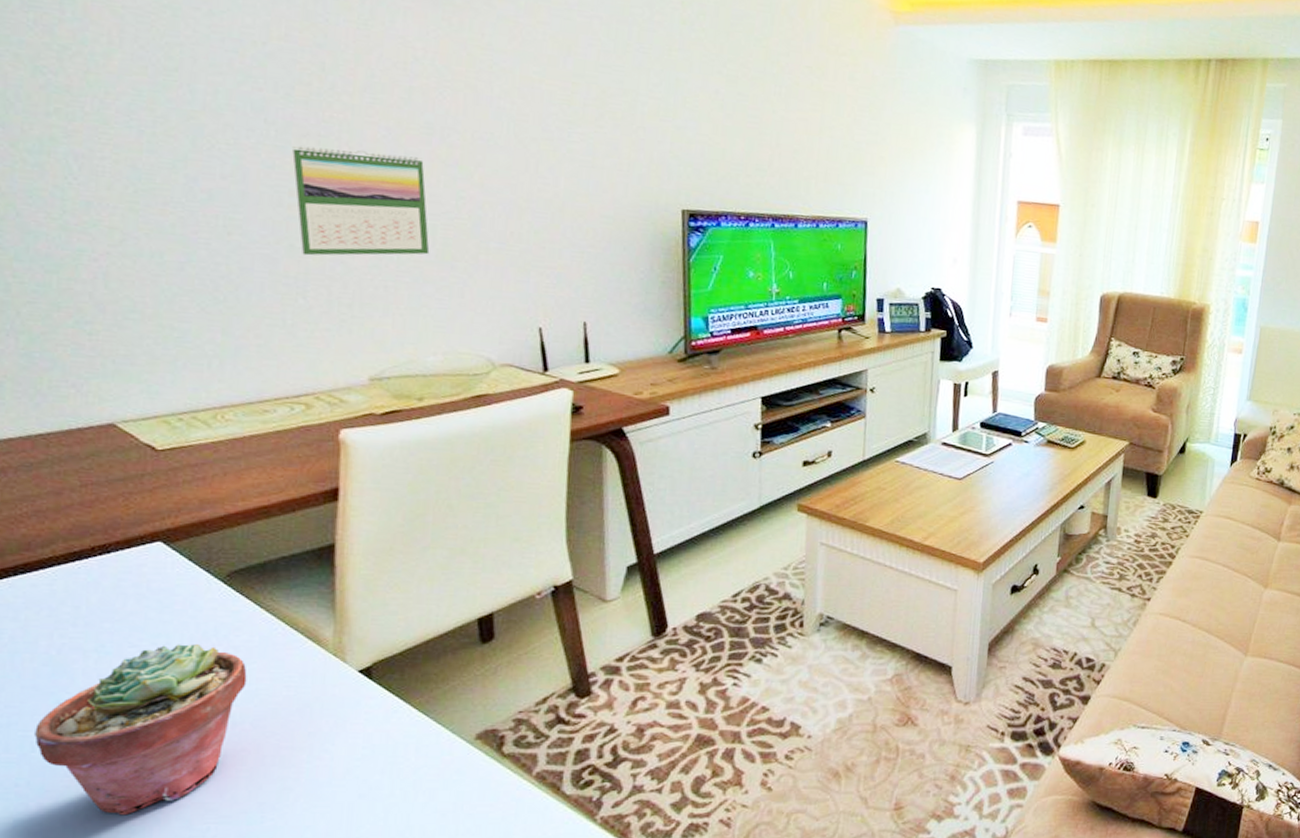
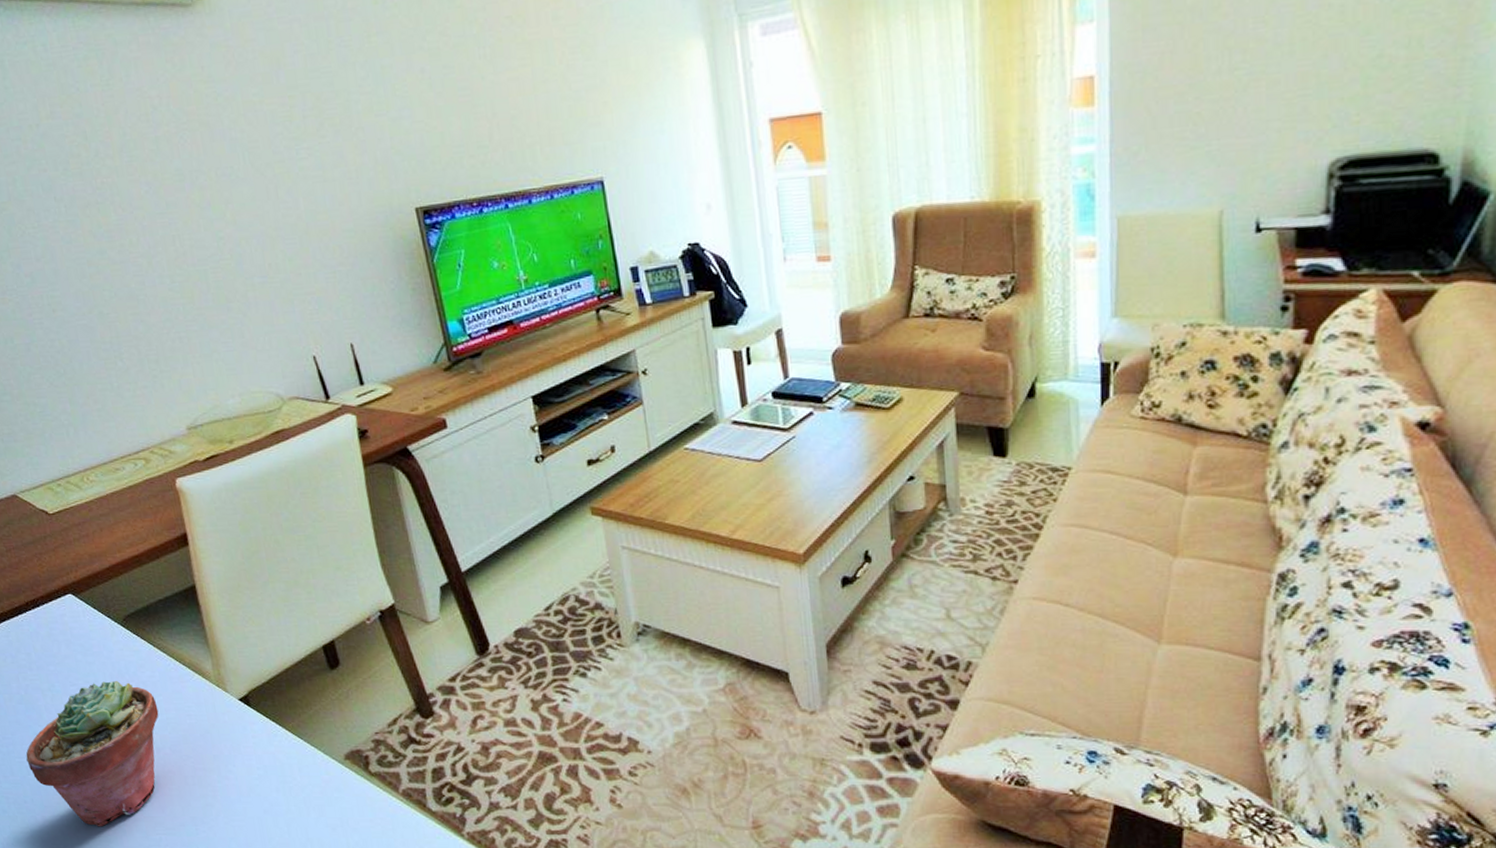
calendar: present [292,146,430,256] -> none [81,206,207,320]

